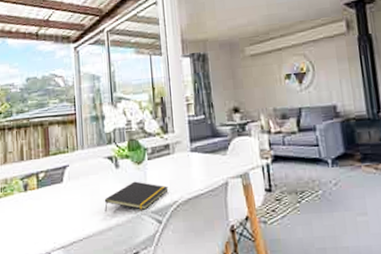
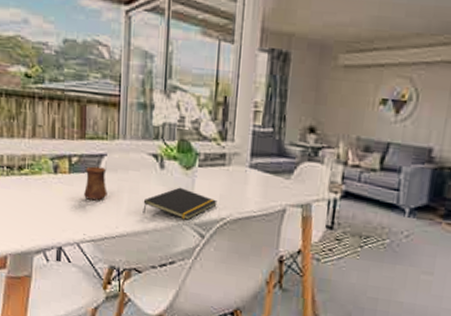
cup: none [52,177,72,209] -> present [84,166,107,201]

